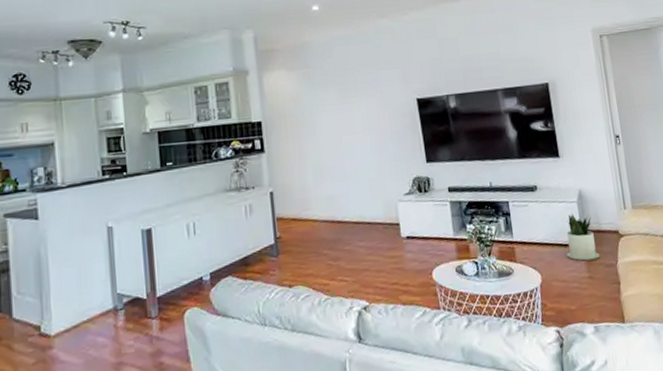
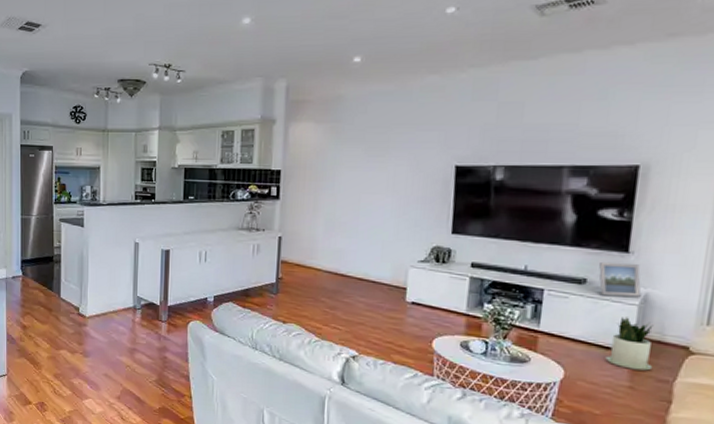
picture frame: none [542,166,577,199] -> present [599,263,642,298]

